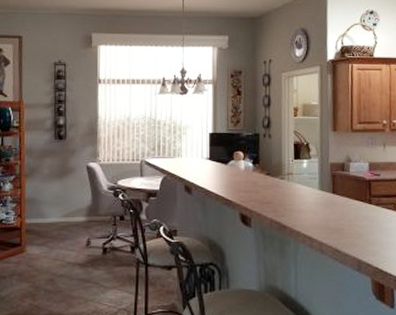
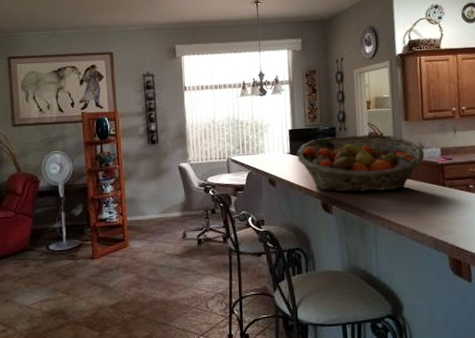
fruit basket: none [217,143,352,205] -> present [297,134,425,193]

